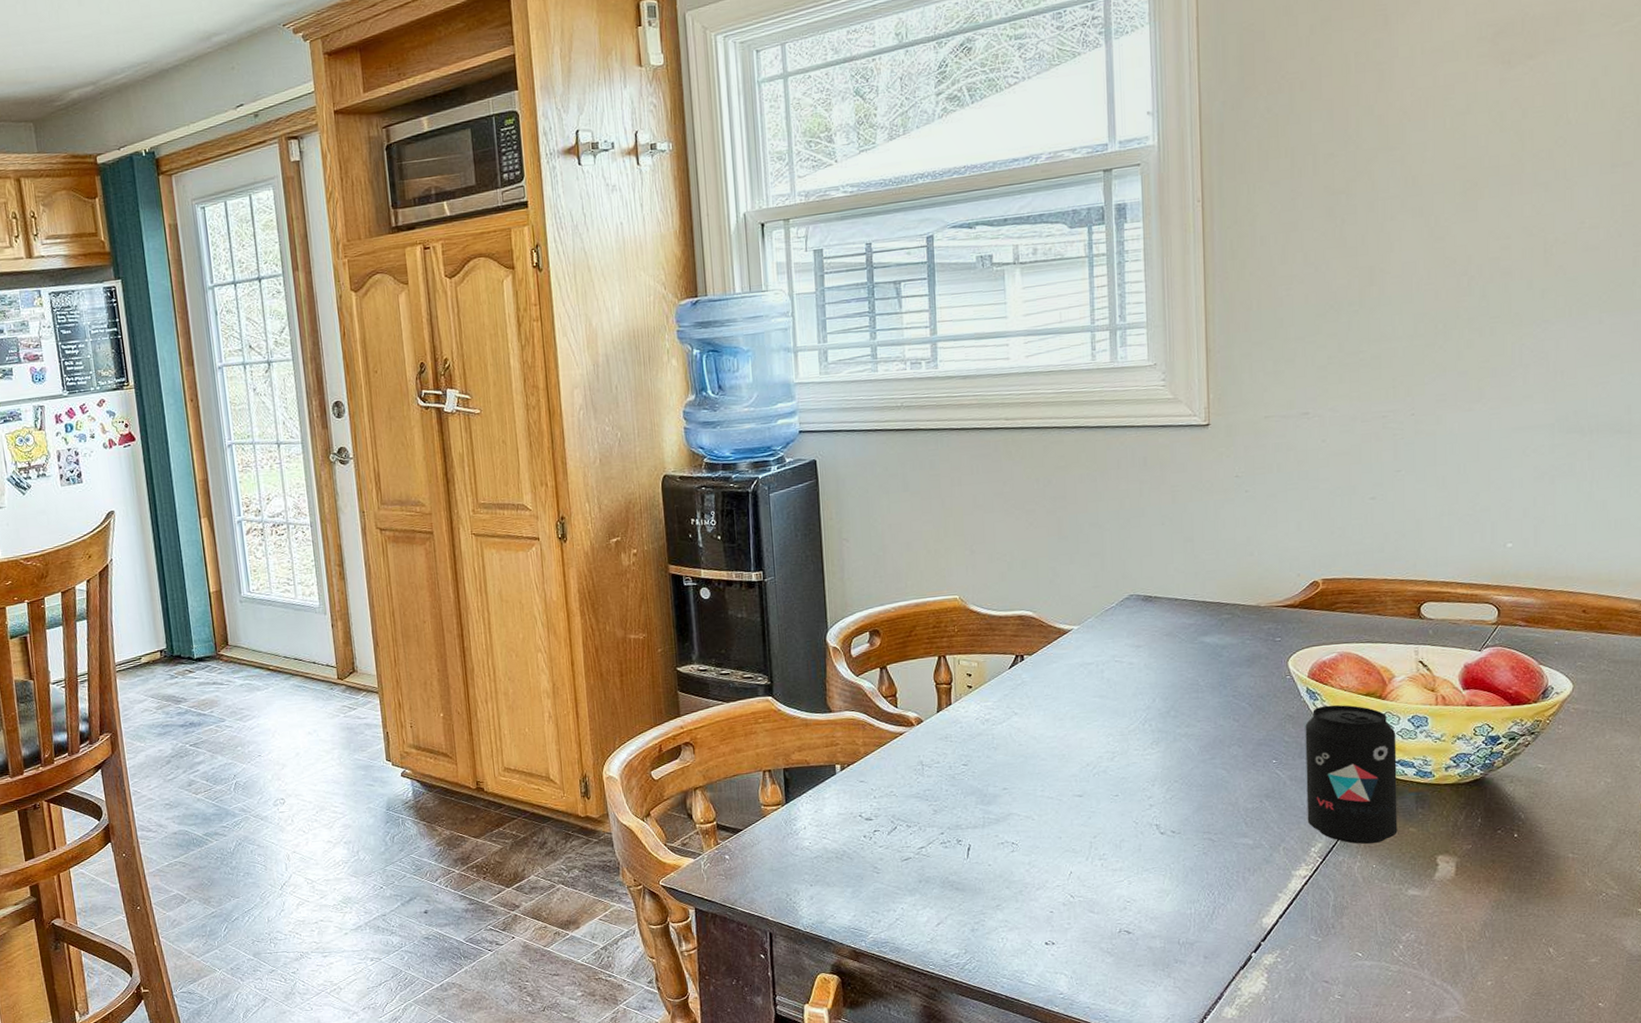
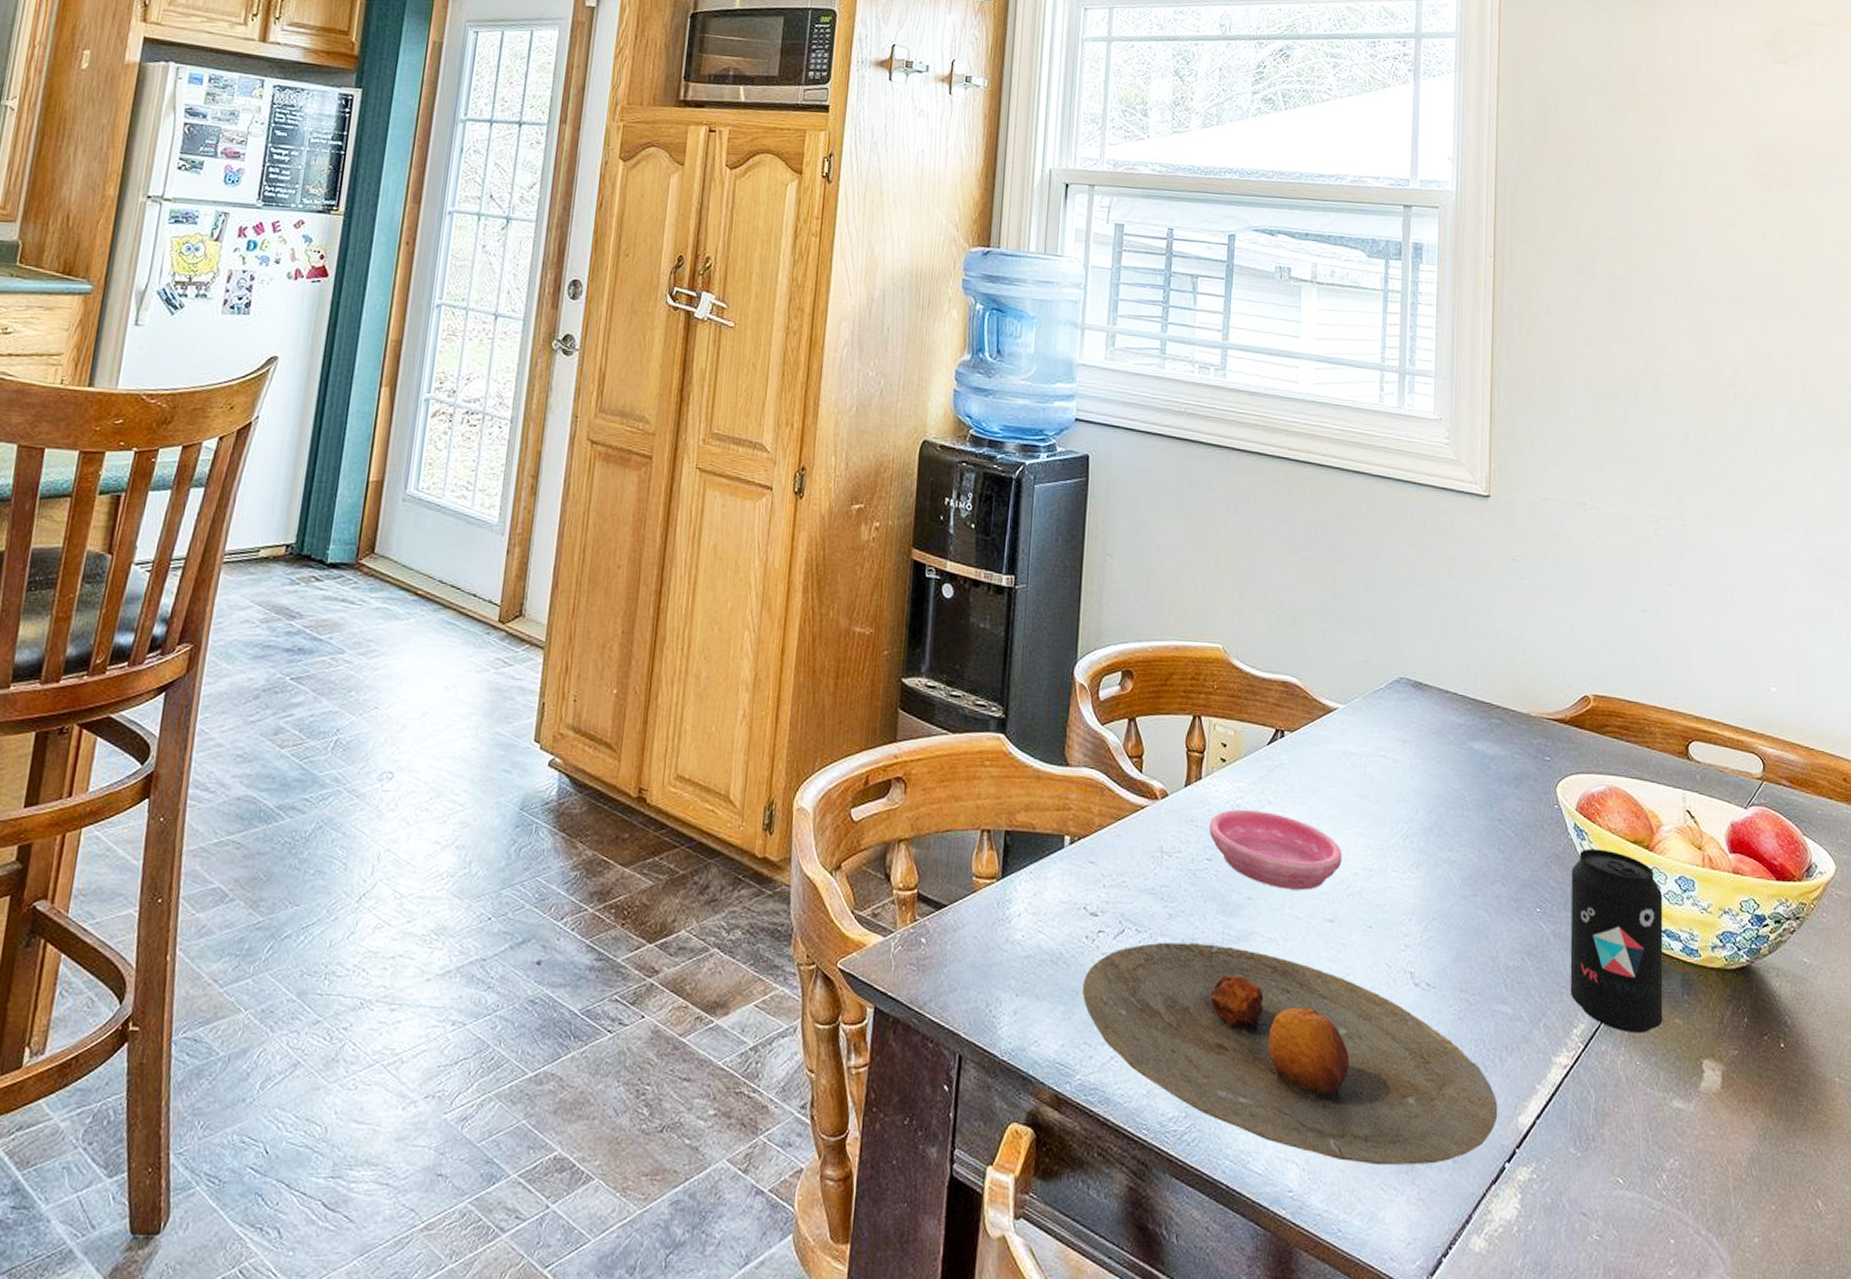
plate: none [866,827,1243,968] -> present [1083,942,1498,1166]
saucer: none [962,721,1087,778] -> present [1209,809,1343,890]

